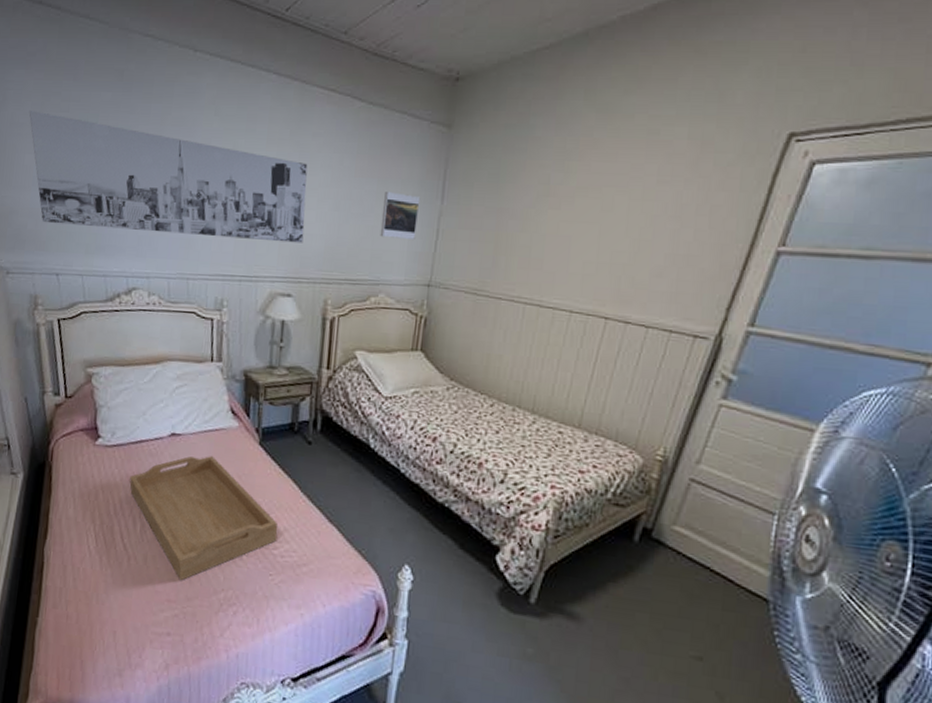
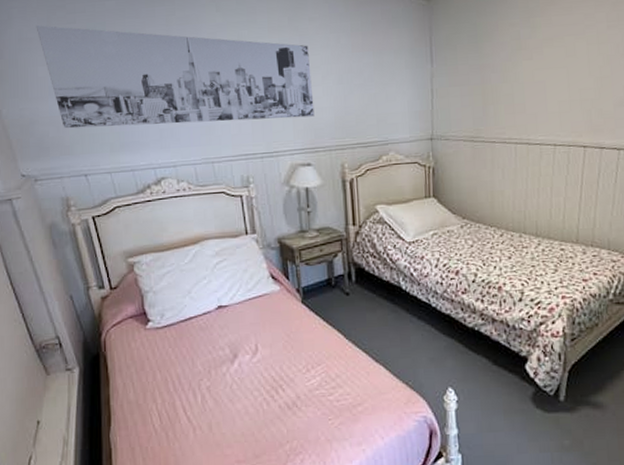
serving tray: present [129,456,278,581] -> none [184,321,331,441]
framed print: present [380,192,421,239] -> none [381,61,414,102]

